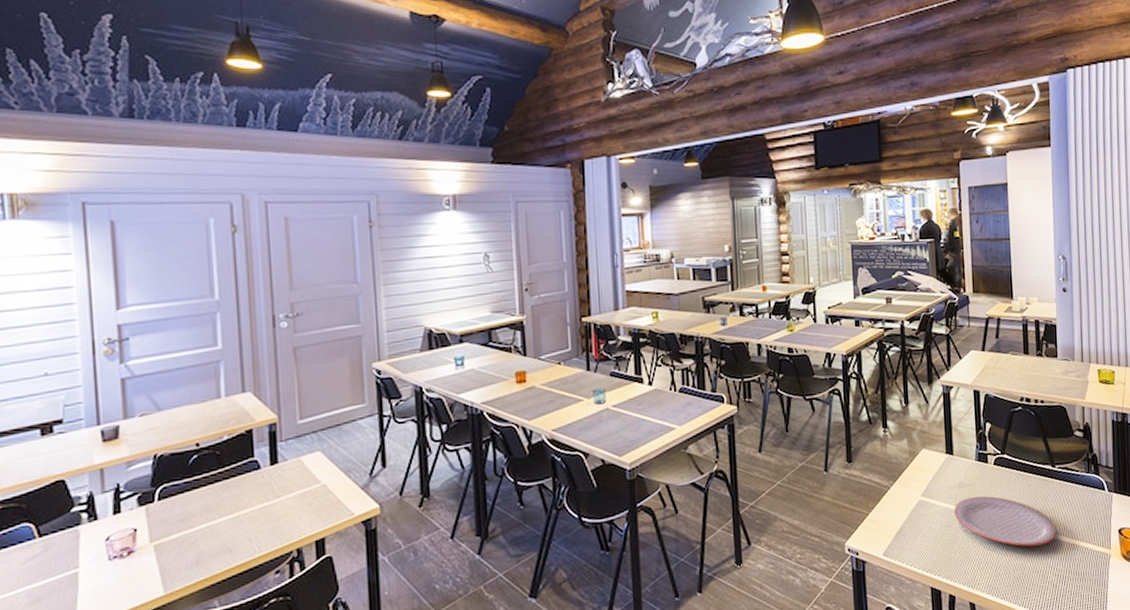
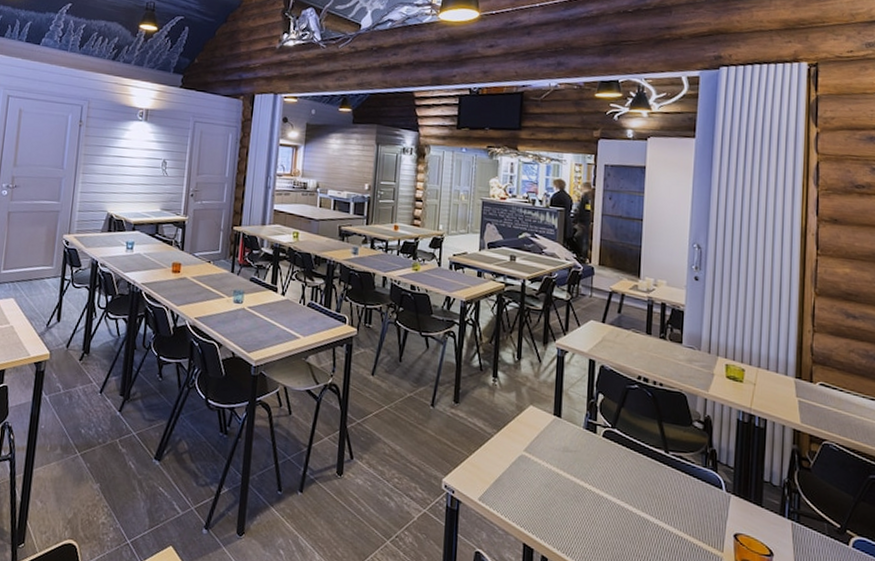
plate: present [954,496,1057,547] -> none [555,463,664,530]

